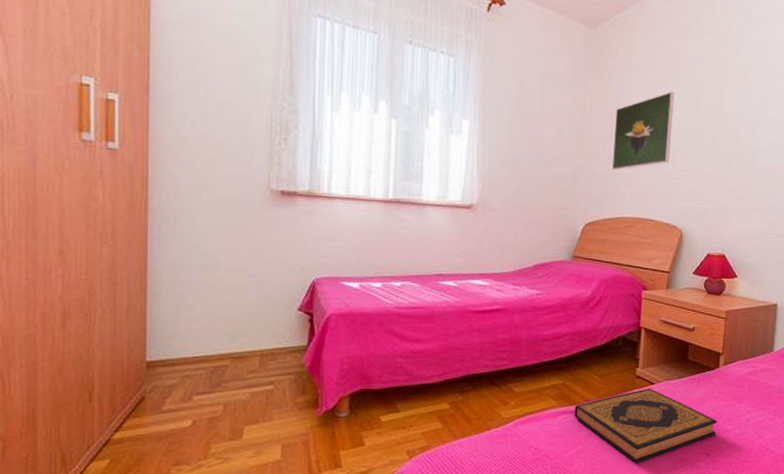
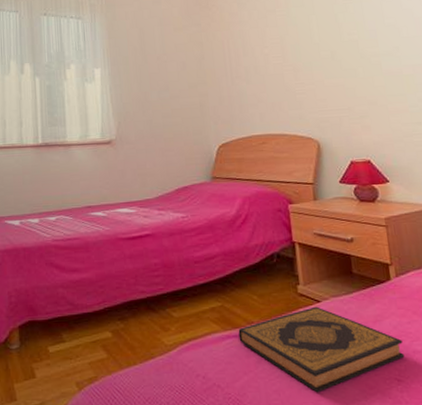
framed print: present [612,91,675,170] -> none [231,15,292,93]

